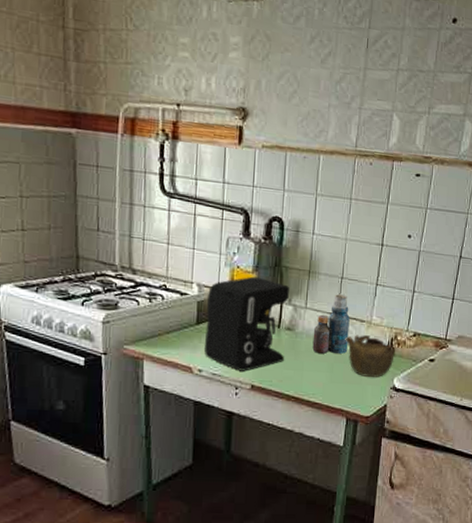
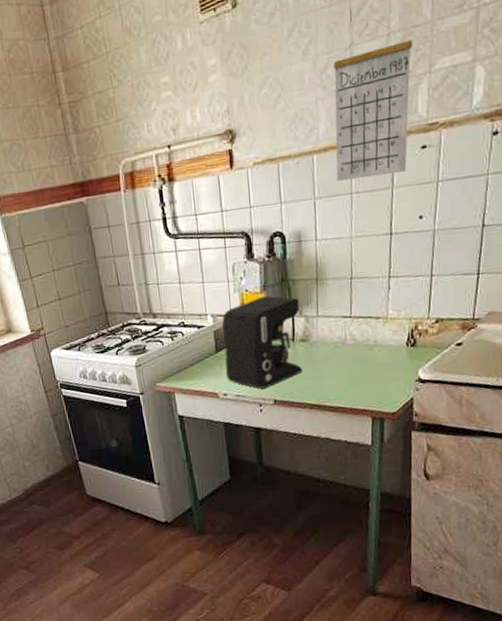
bottle: present [312,293,350,354] -> none [328,294,366,359]
calendar: none [339,53,417,193] -> present [334,18,413,181]
teapot: present [345,335,395,377] -> none [361,331,417,374]

